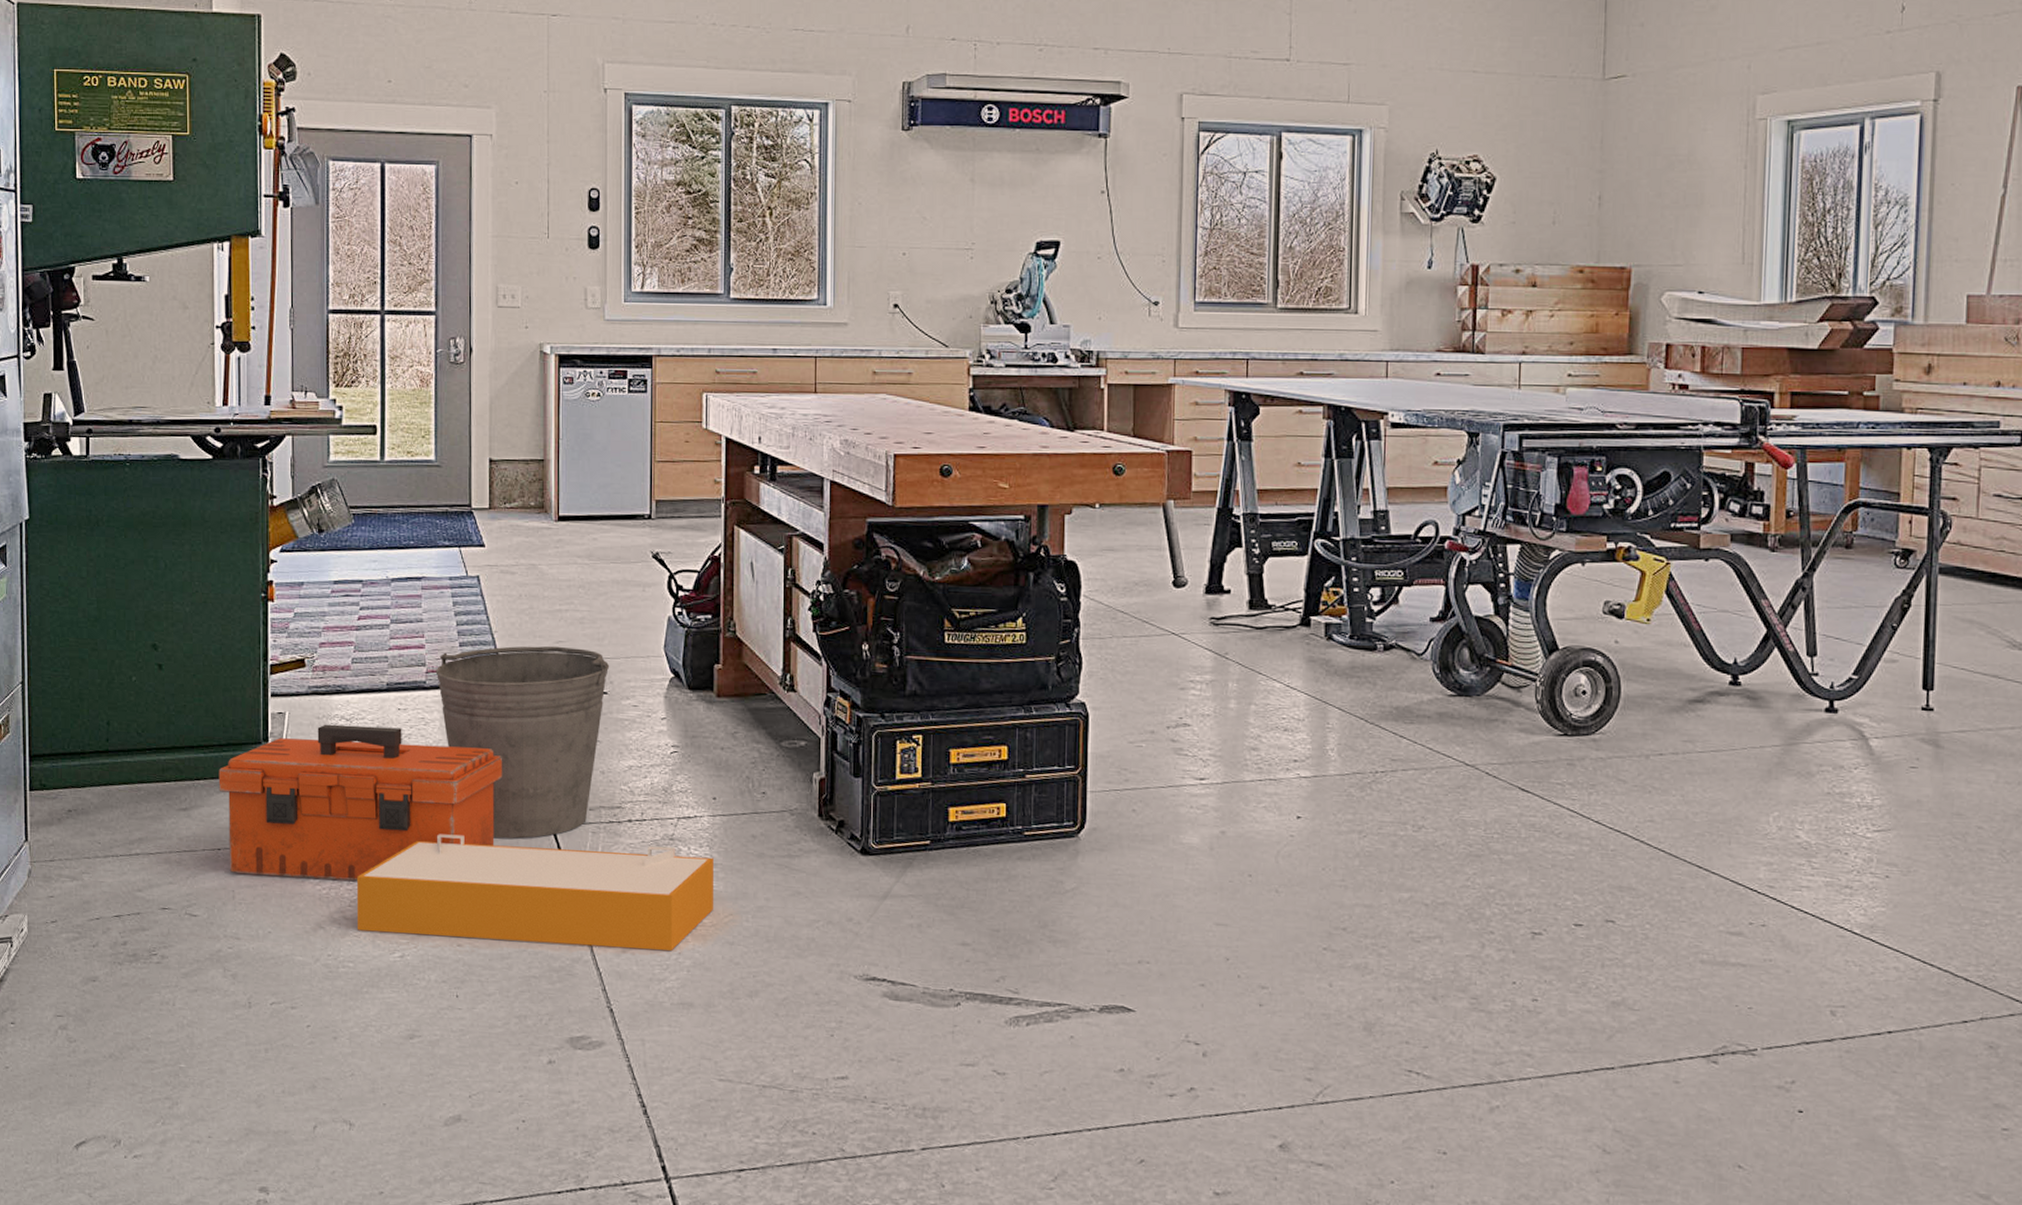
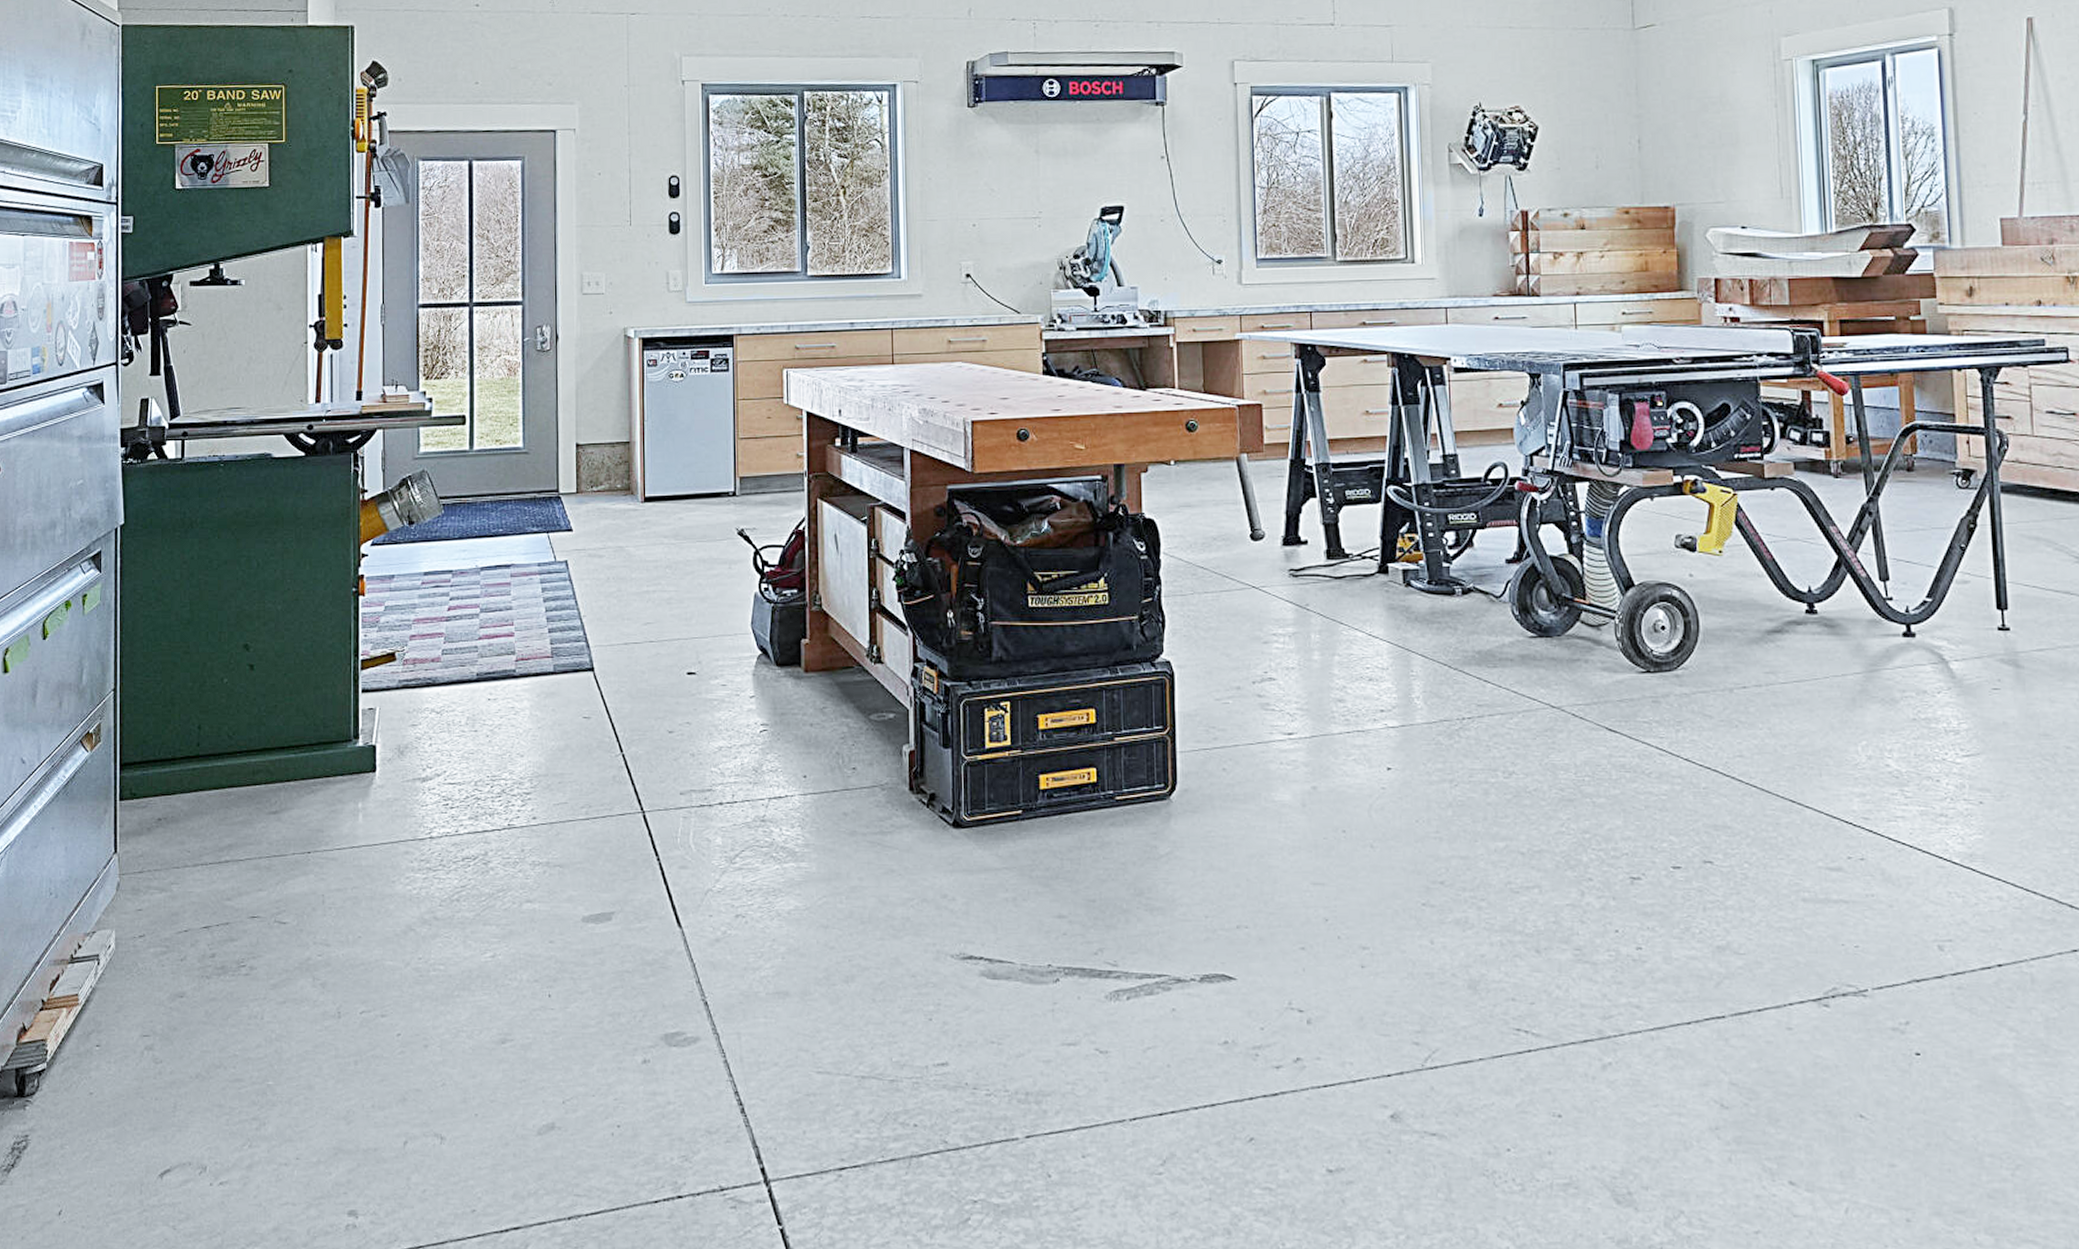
toolbox: present [218,724,502,881] -> none [309,718,592,879]
storage bin: present [356,834,715,952] -> none [447,826,808,938]
bucket: present [435,646,610,839] -> none [525,628,698,828]

